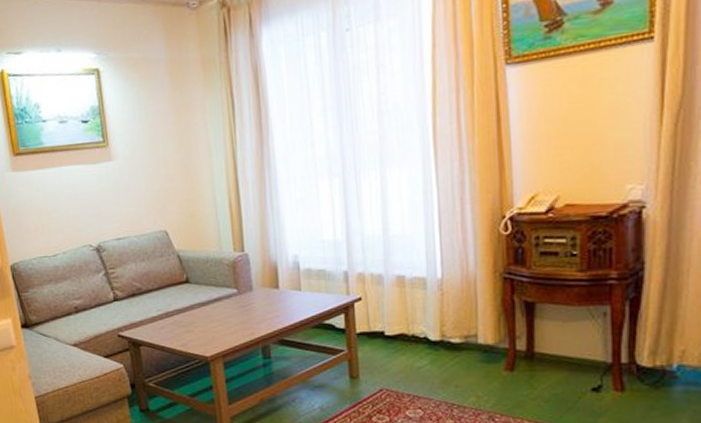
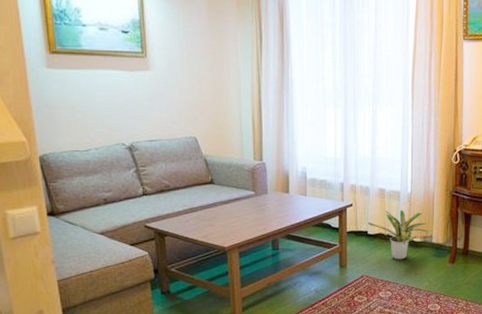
potted plant: none [383,301,474,368] -> present [367,209,430,260]

